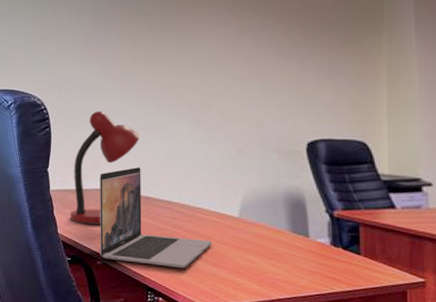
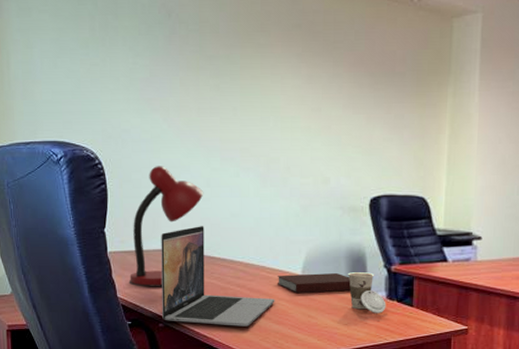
notebook: none [214,216,291,237] -> present [278,273,351,294]
cup: none [287,216,331,261] -> present [347,272,386,313]

